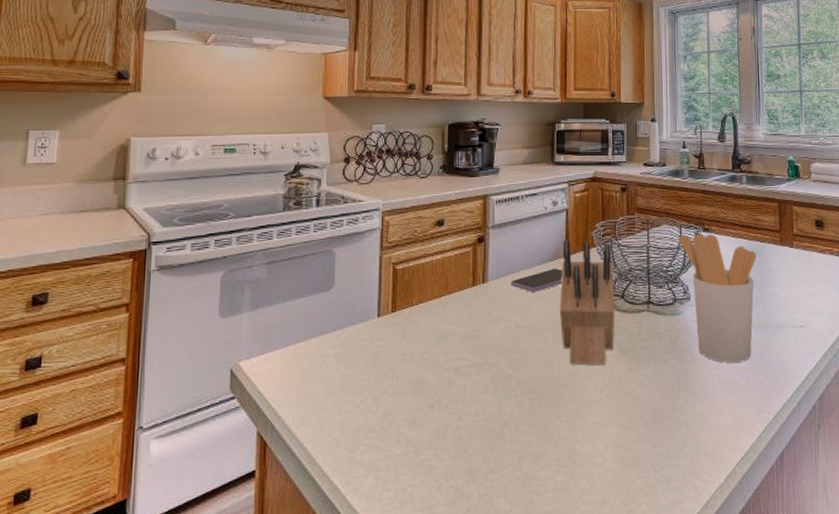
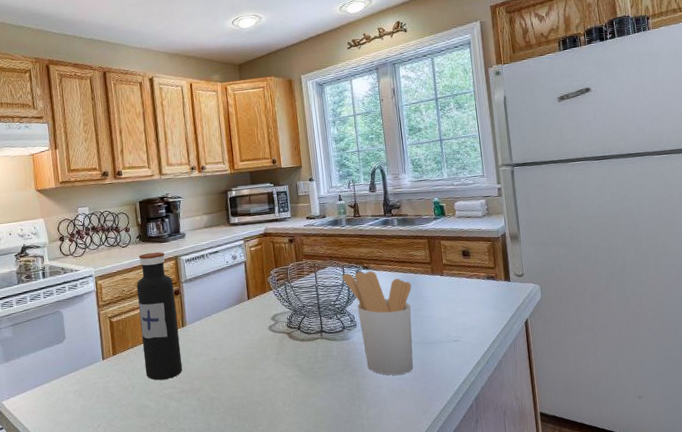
water bottle: none [430,187,477,348] -> present [136,251,183,380]
smartphone: present [511,268,562,292] -> none [205,310,248,331]
knife block: present [559,239,615,365] -> none [244,286,296,385]

